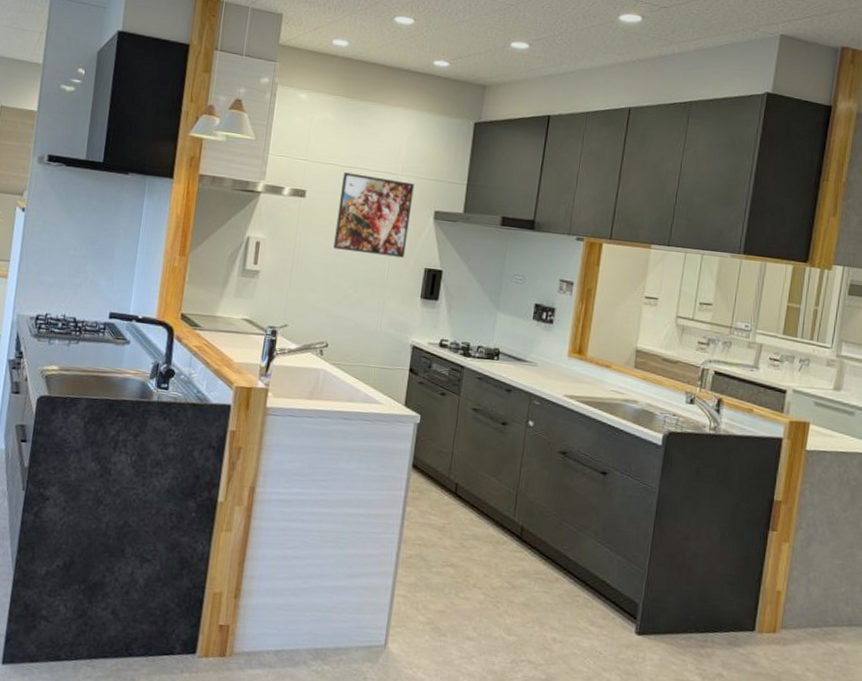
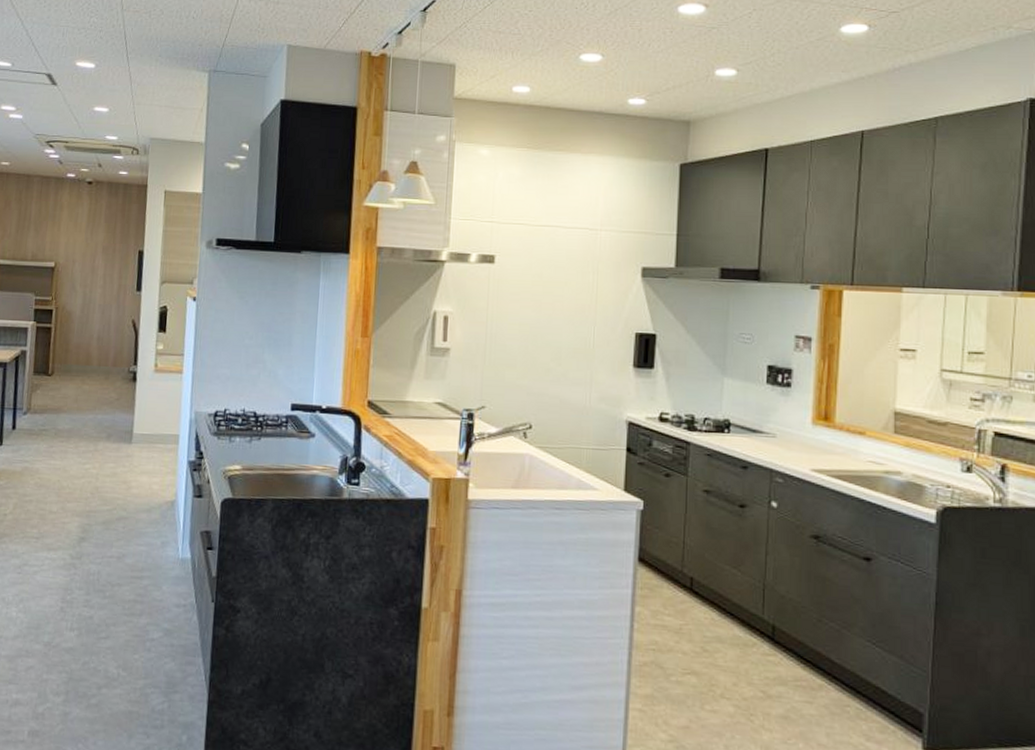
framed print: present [333,172,414,258] -> none [530,232,616,323]

